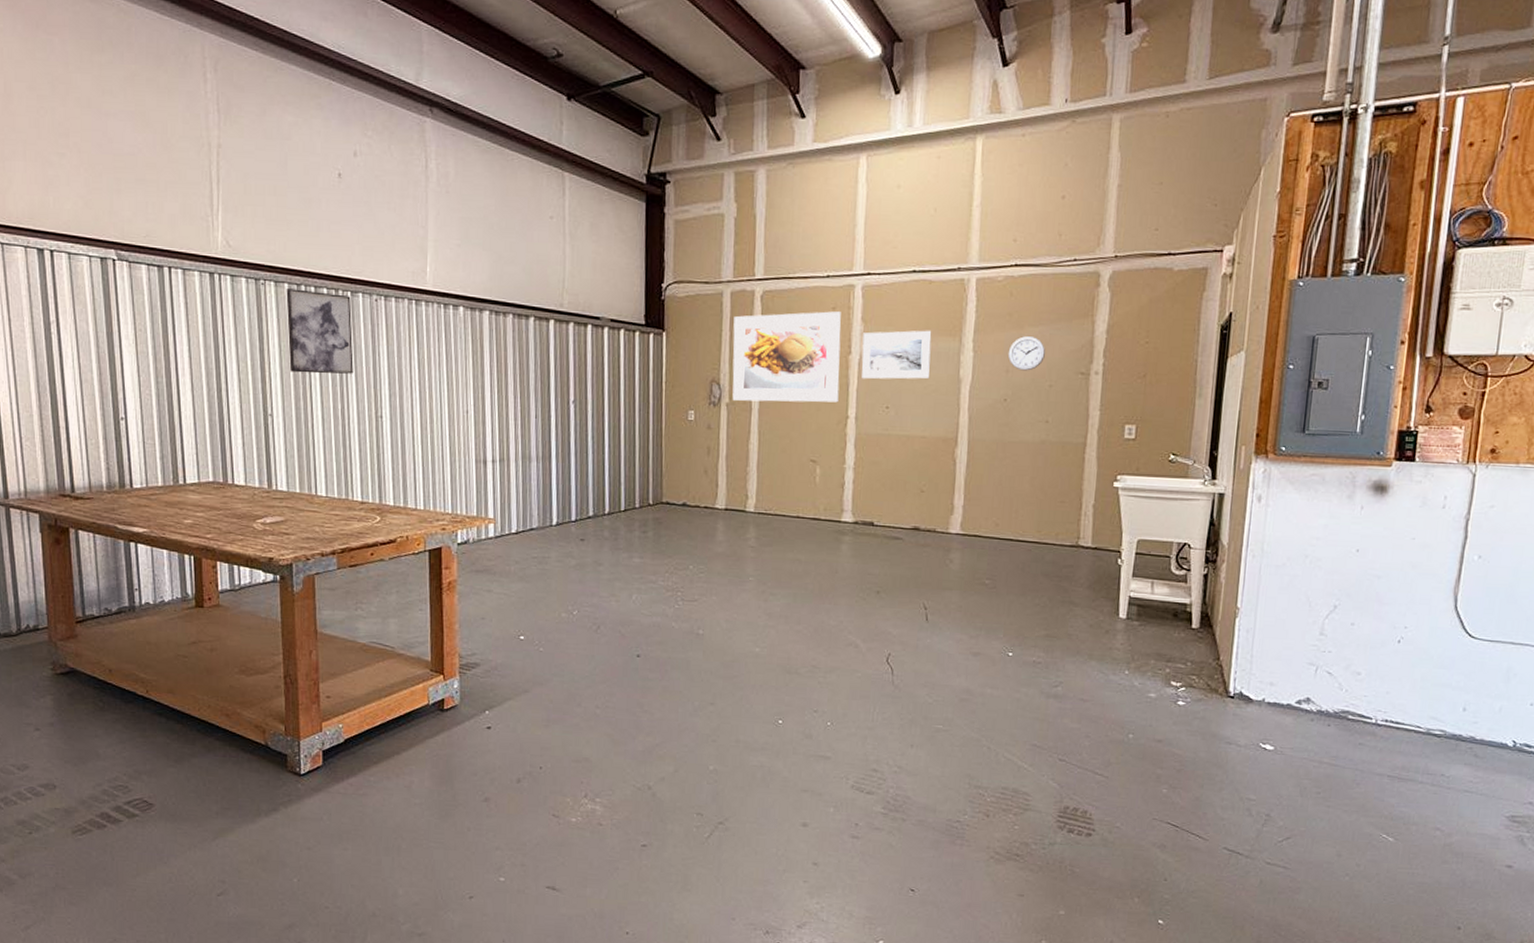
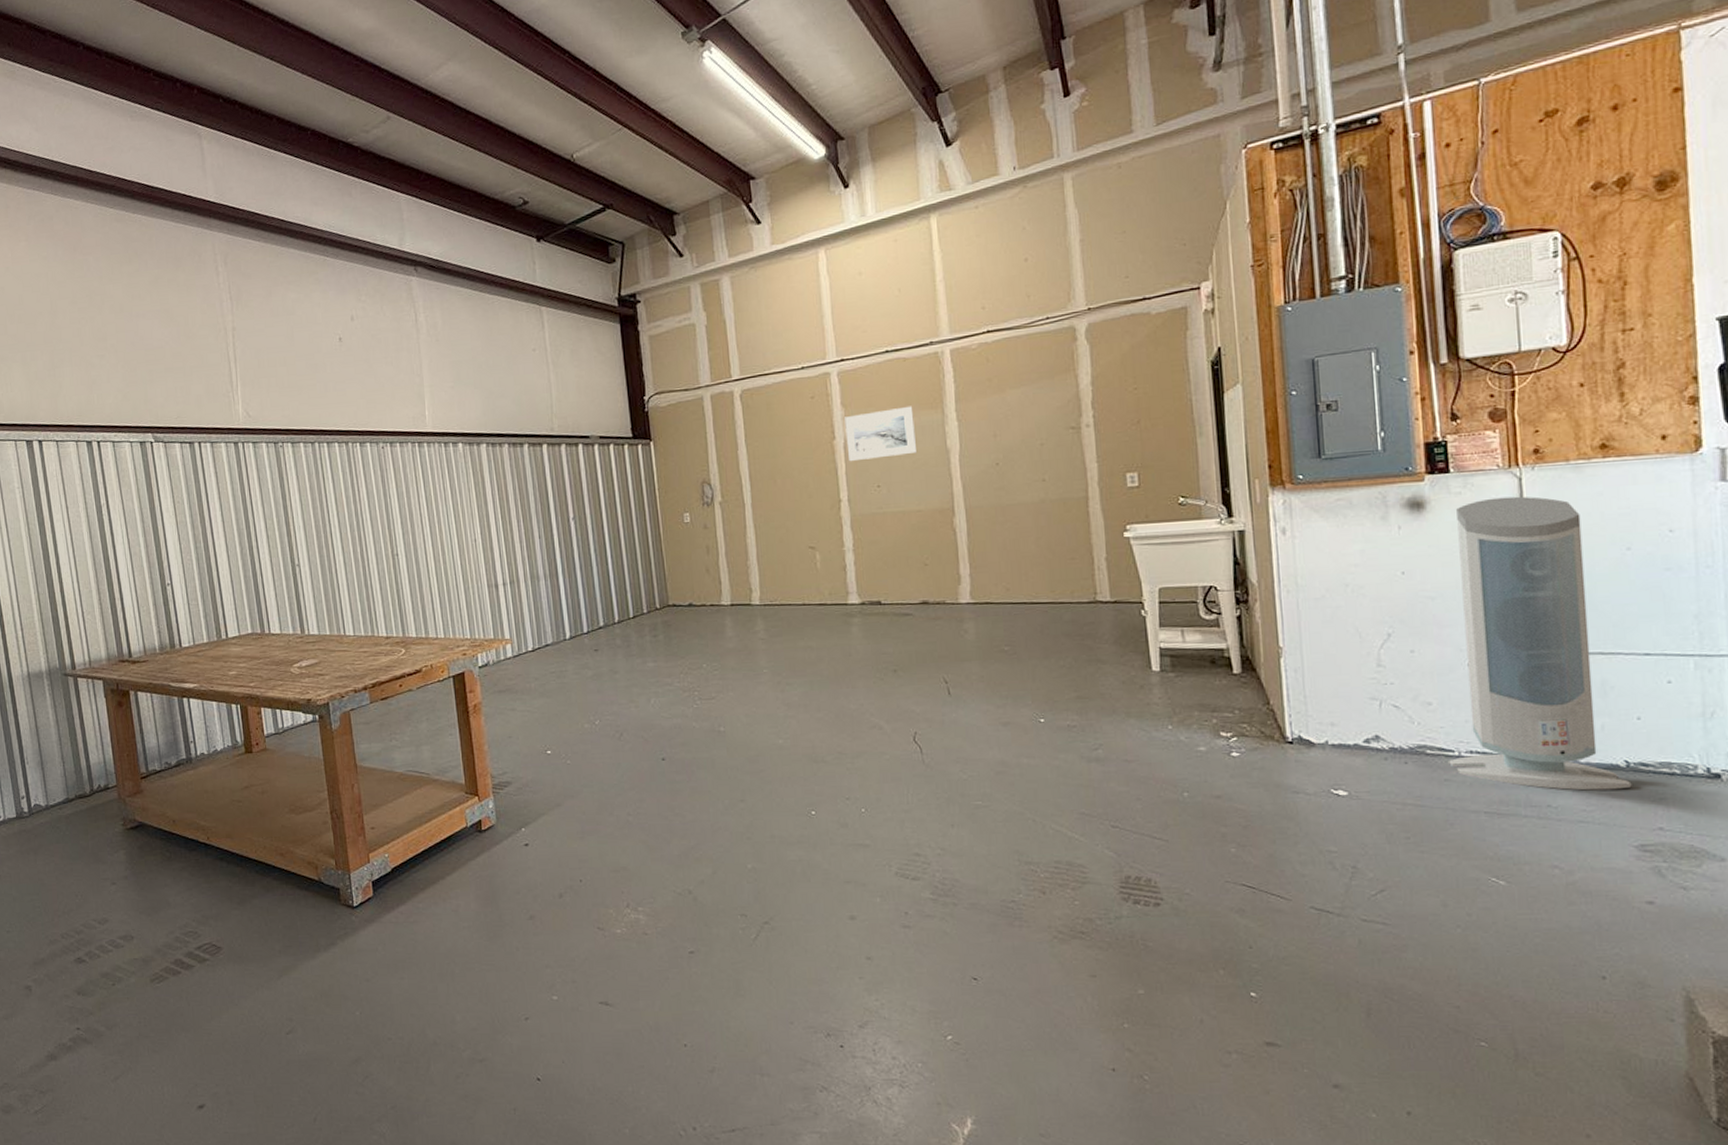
wall art: present [286,289,354,374] -> none [302,446,368,524]
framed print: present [732,311,841,403] -> none [716,400,829,498]
wall clock: present [1008,336,1045,371] -> none [993,398,1031,433]
air purifier: none [1364,490,1519,766] -> present [1447,496,1632,791]

